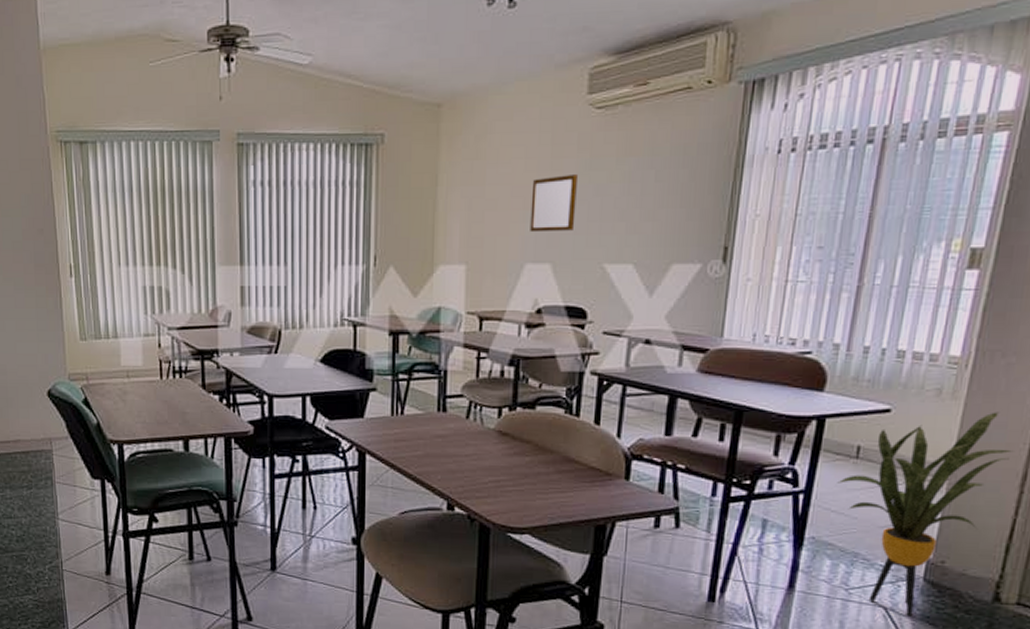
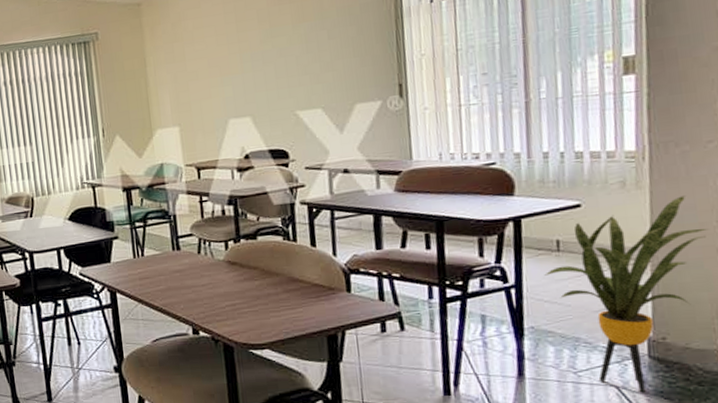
writing board: present [530,175,577,233] -> none [225,43,266,94]

